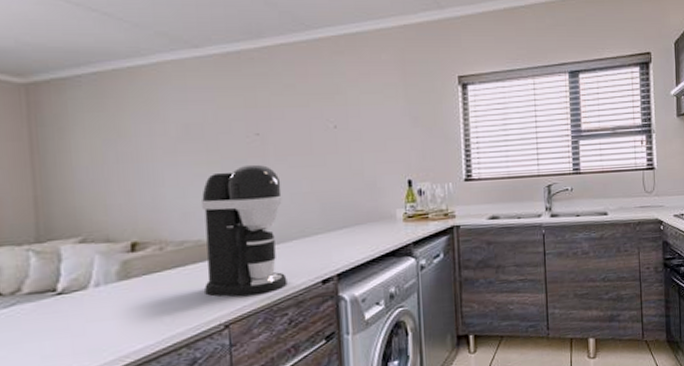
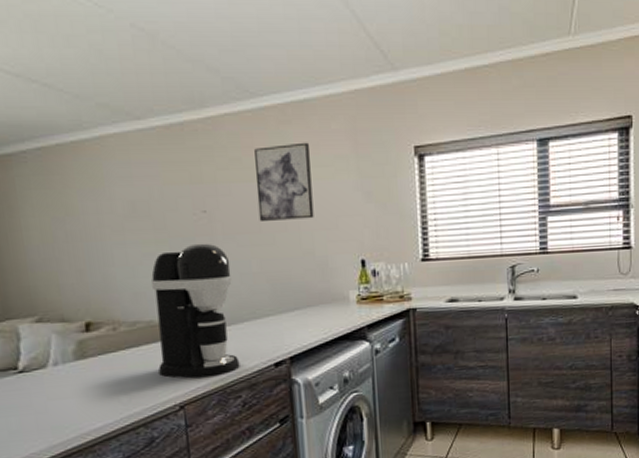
wall art: none [308,71,364,143] -> present [254,142,314,221]

